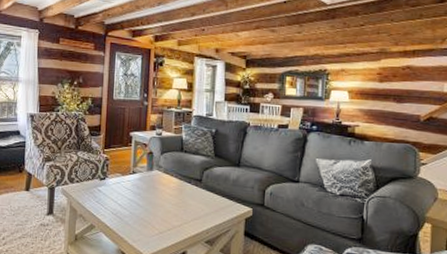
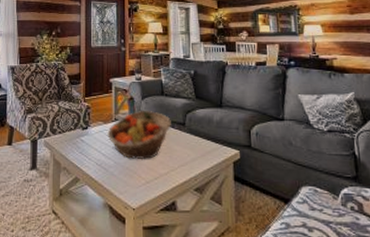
fruit basket: none [124,165,188,212] -> present [107,110,171,160]

